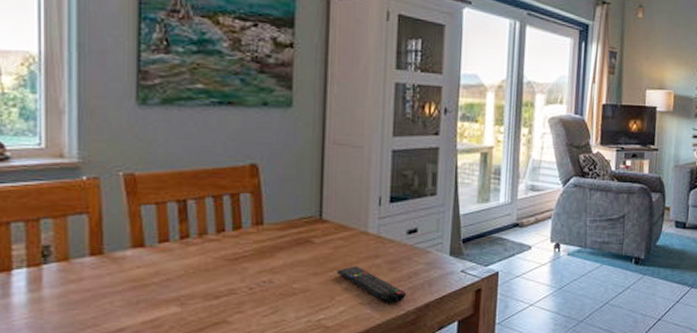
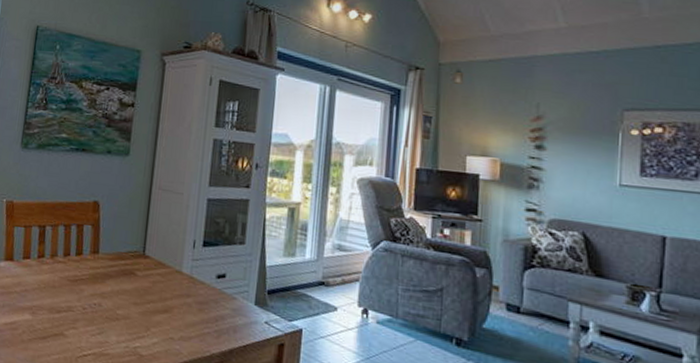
remote control: present [336,266,407,304] -> none [153,301,213,344]

